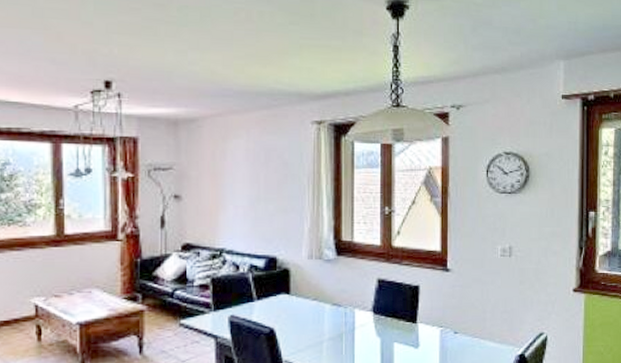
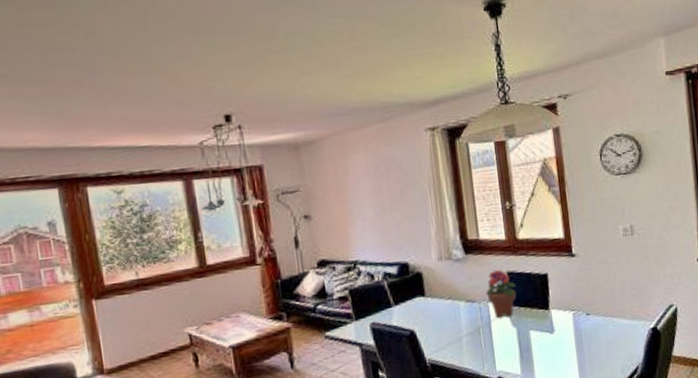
potted flower: none [352,276,385,326] -> present [485,270,517,318]

